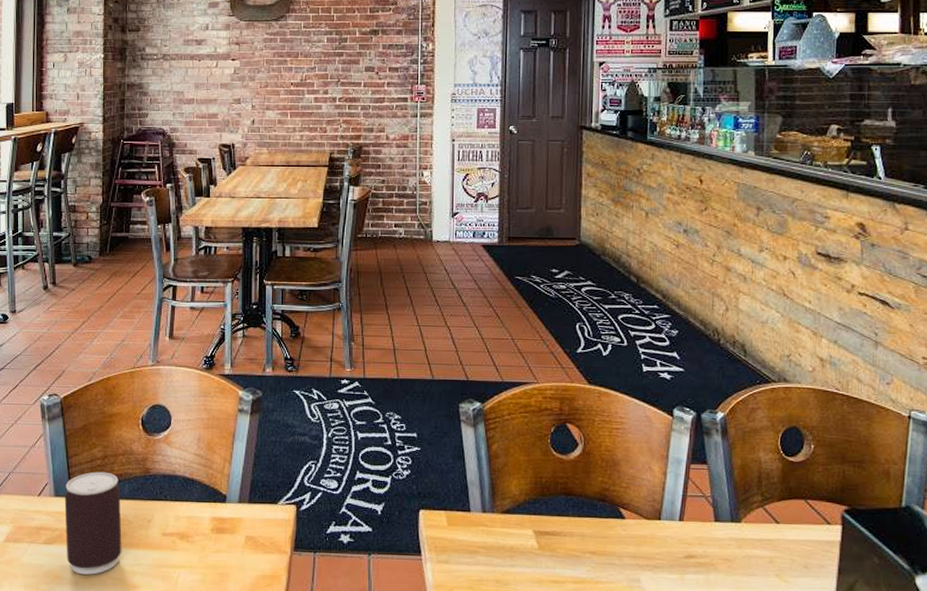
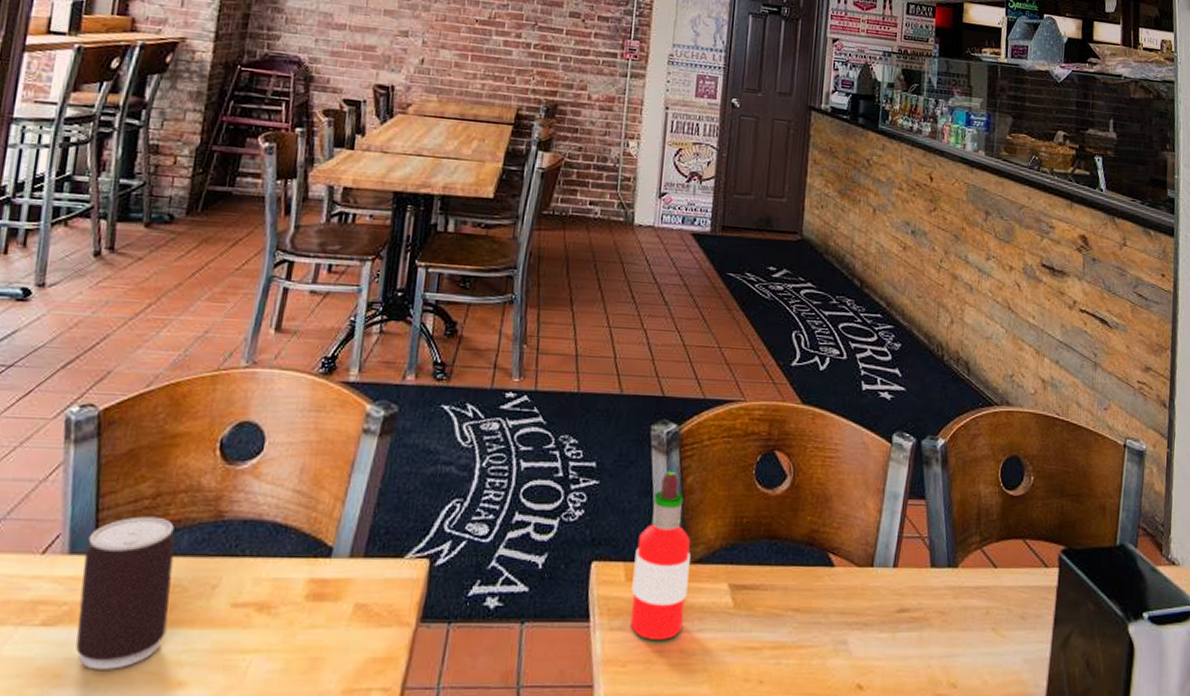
hot sauce: none [453,440,499,572] -> present [630,471,691,640]

